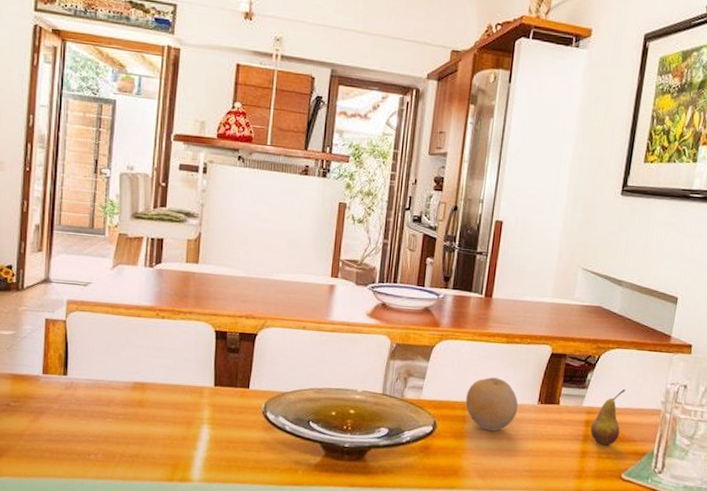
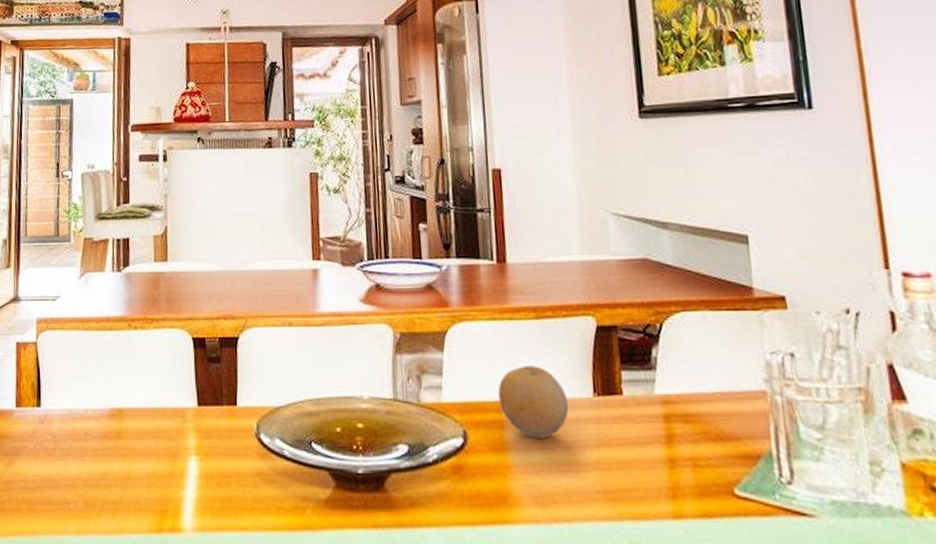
fruit: present [590,388,626,446] -> none [672,365,716,448]

